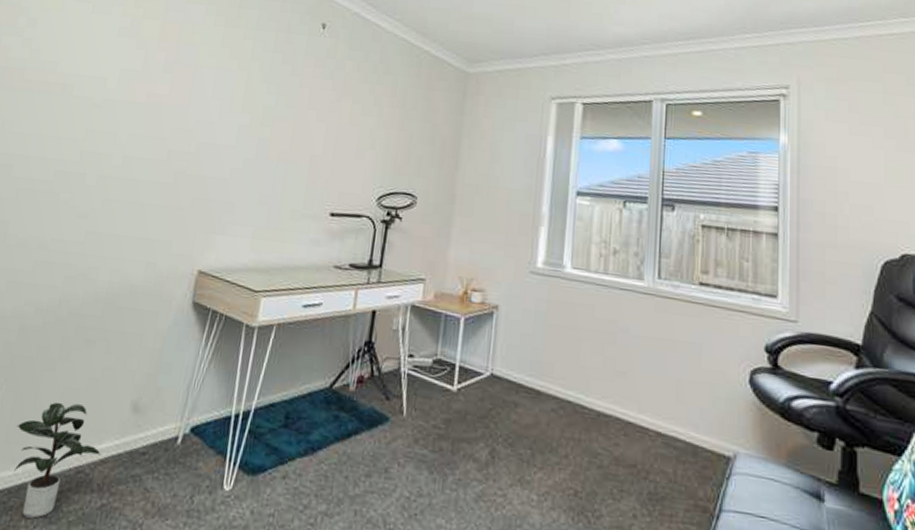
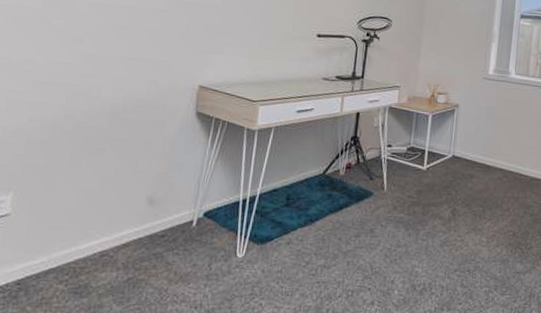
potted plant: present [14,402,101,519] -> none [36,201,123,295]

